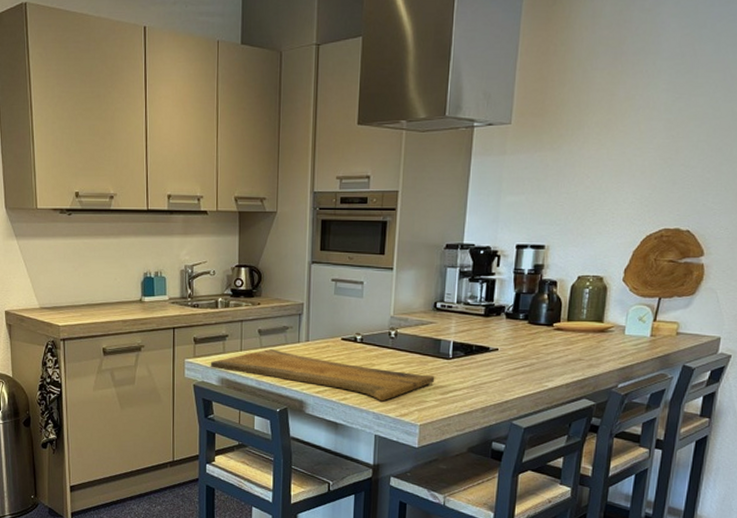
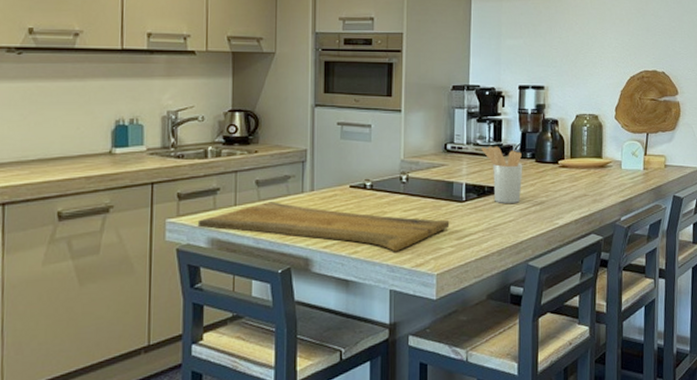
utensil holder: none [472,306,515,363] -> present [481,146,523,203]

